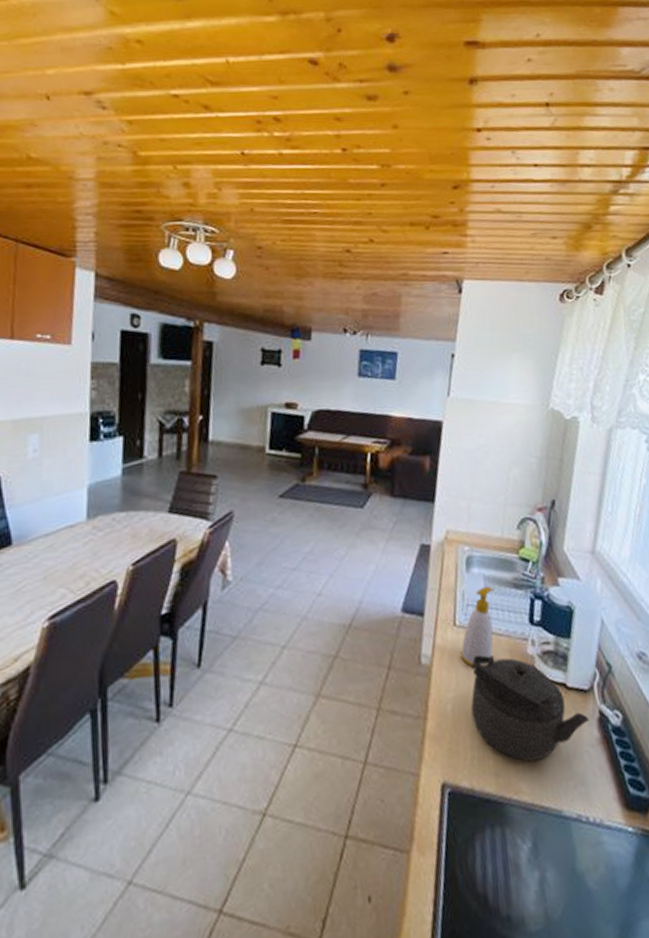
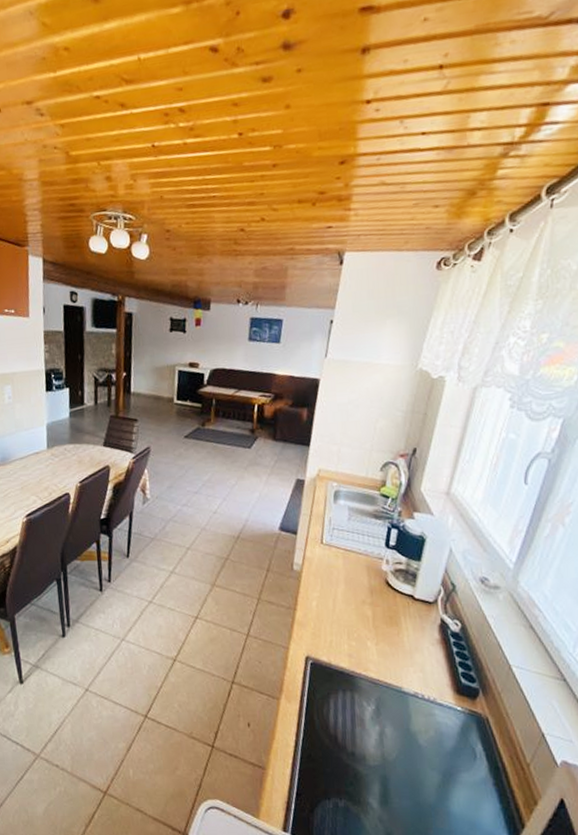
soap bottle: present [460,586,494,667] -> none [325,515,357,577]
kettle: present [471,655,589,762] -> none [332,568,431,649]

